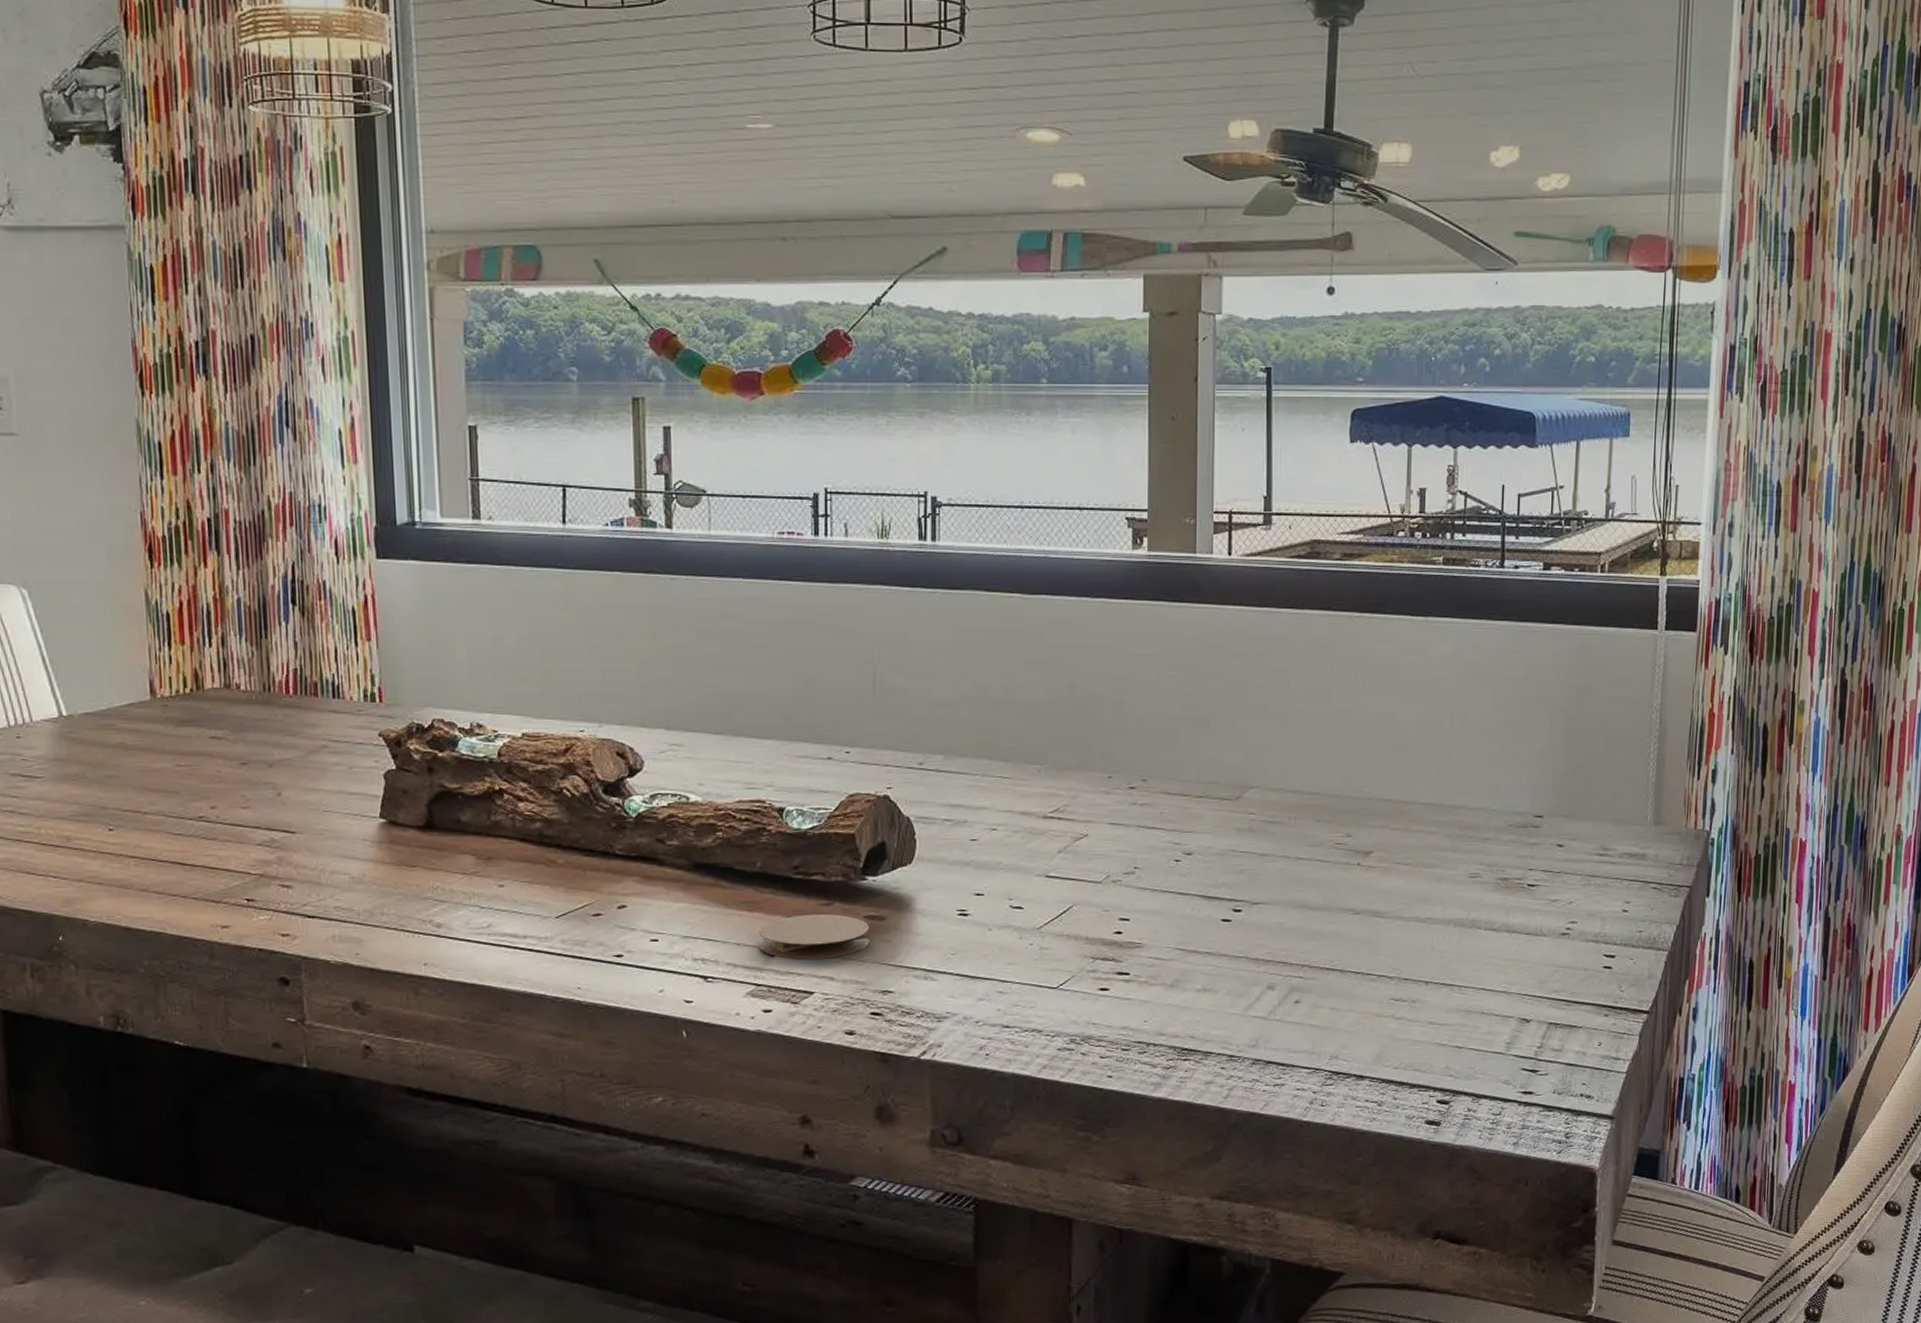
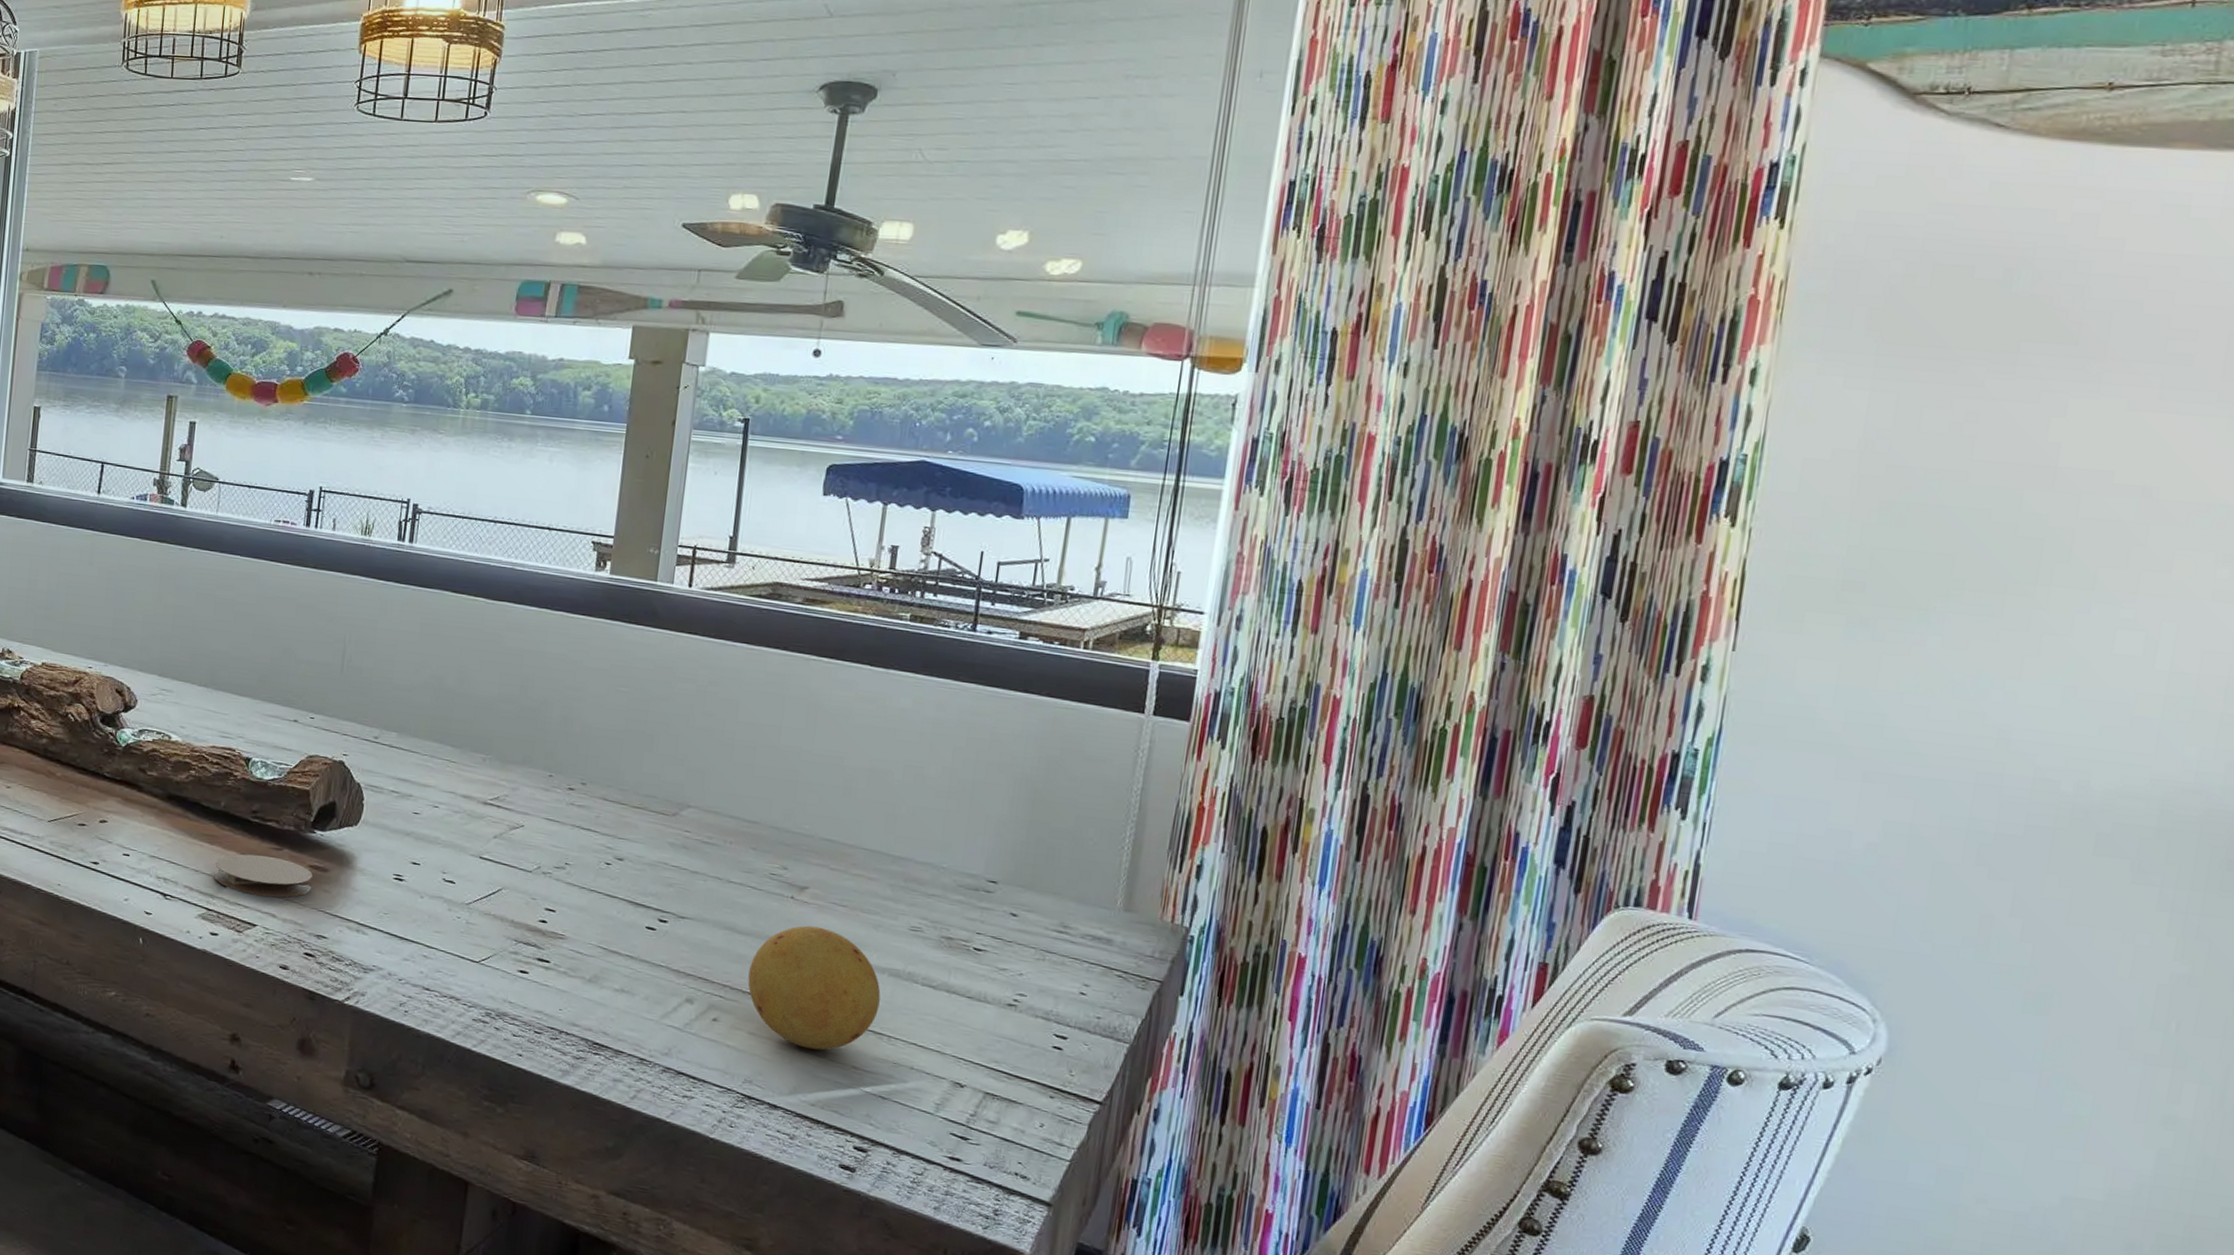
fruit: none [1324,889,1448,1013] -> present [748,925,881,1050]

